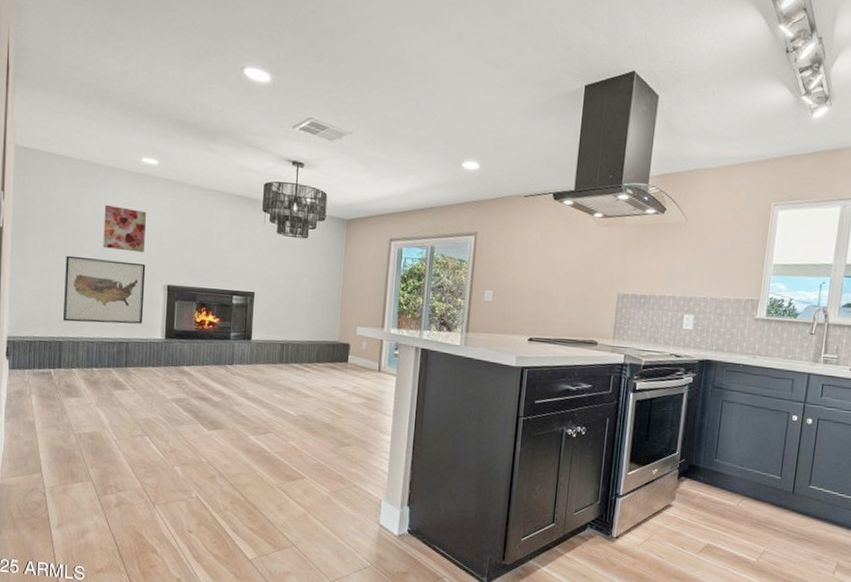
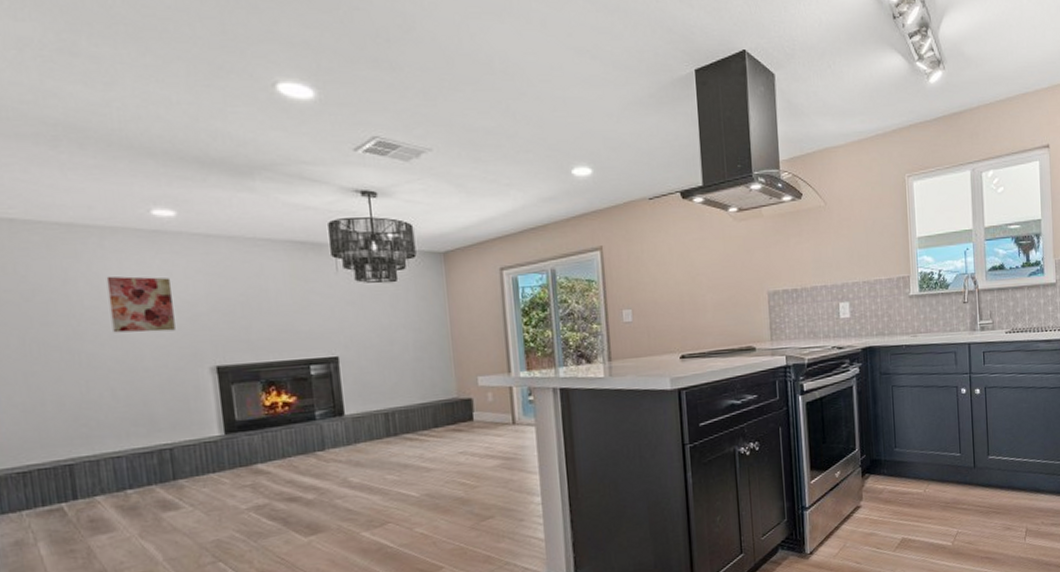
wall art: present [63,255,146,324] -> none [59,344,189,437]

